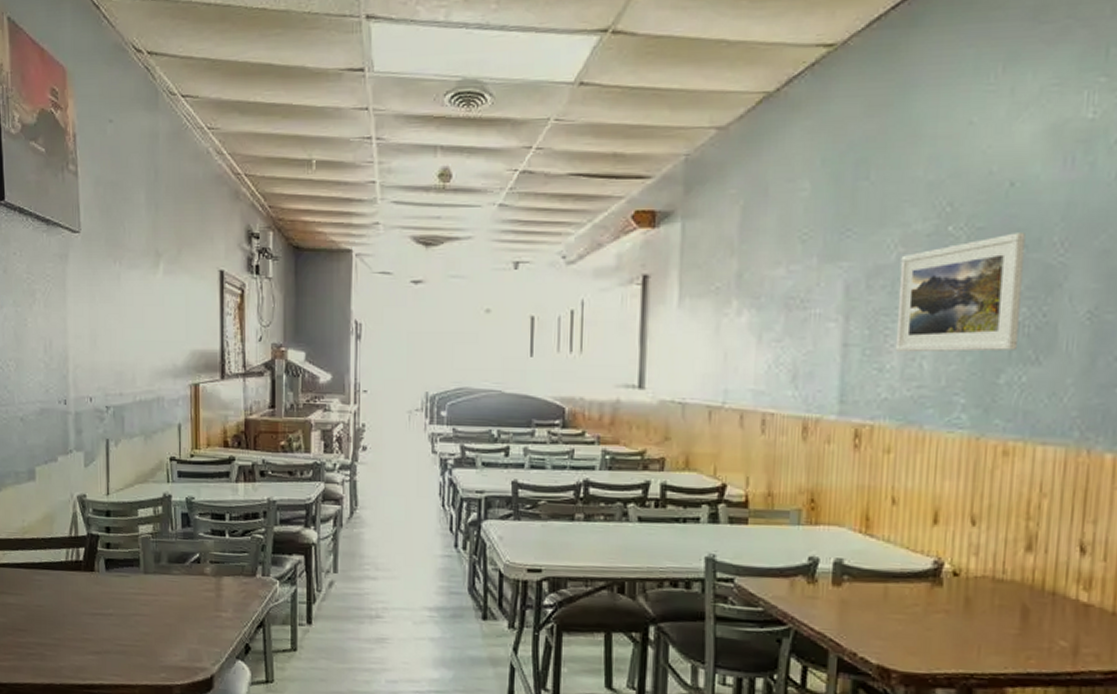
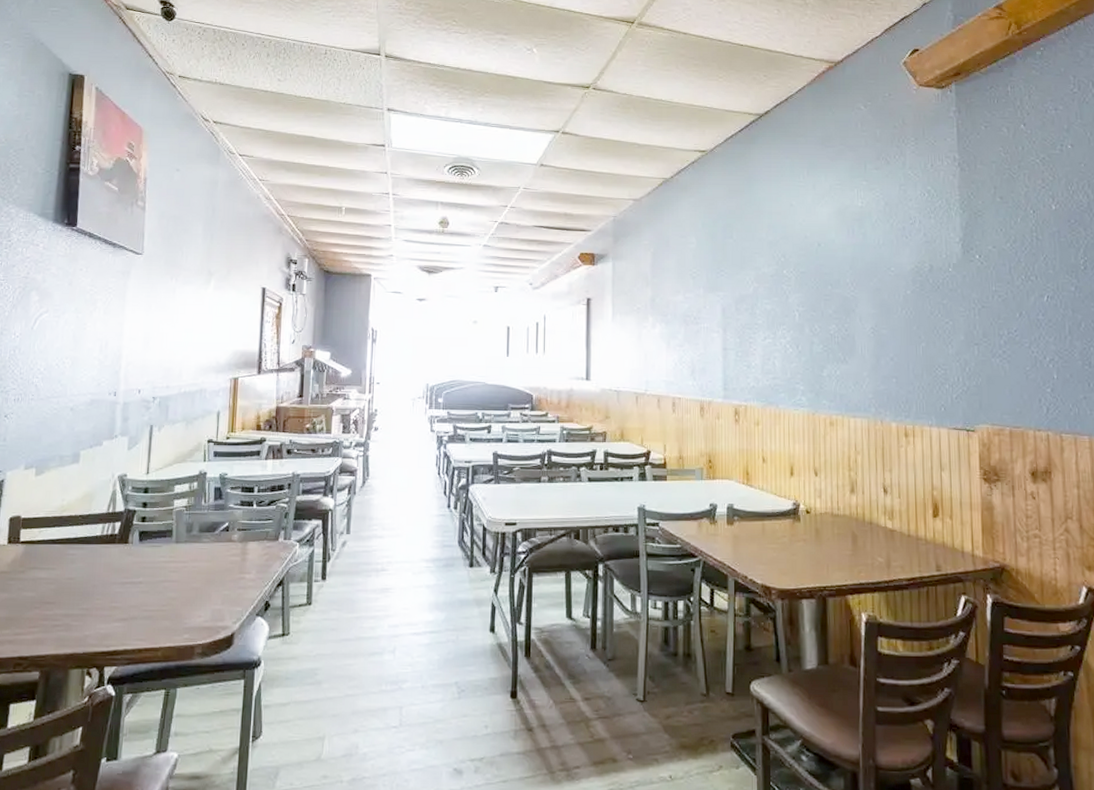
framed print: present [895,233,1026,353] -> none [756,276,832,355]

